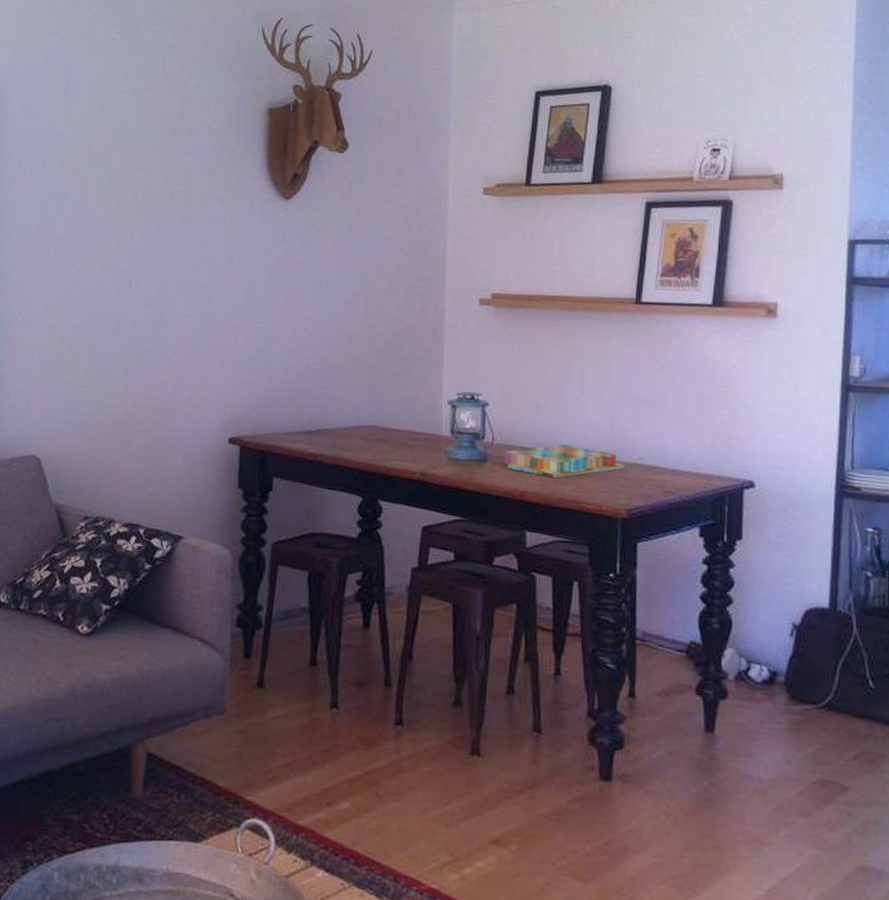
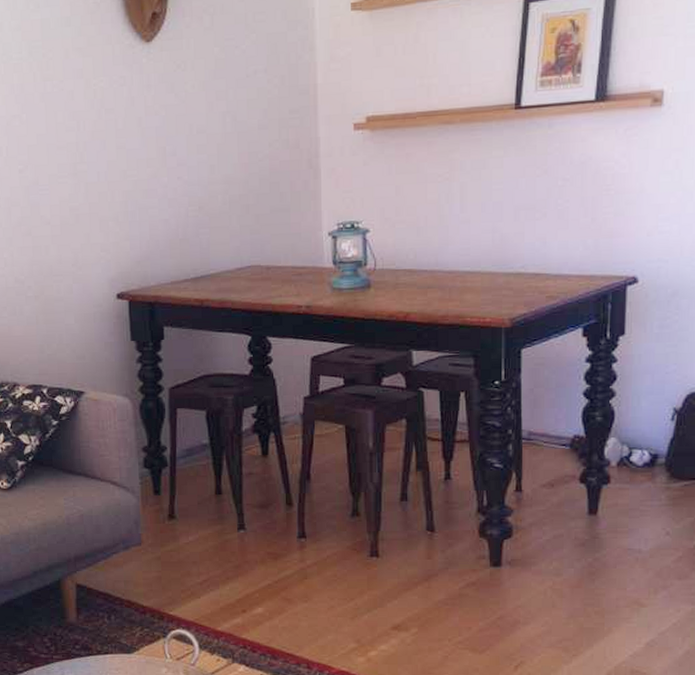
board game: present [504,444,625,478] -> none [388,262,508,296]

